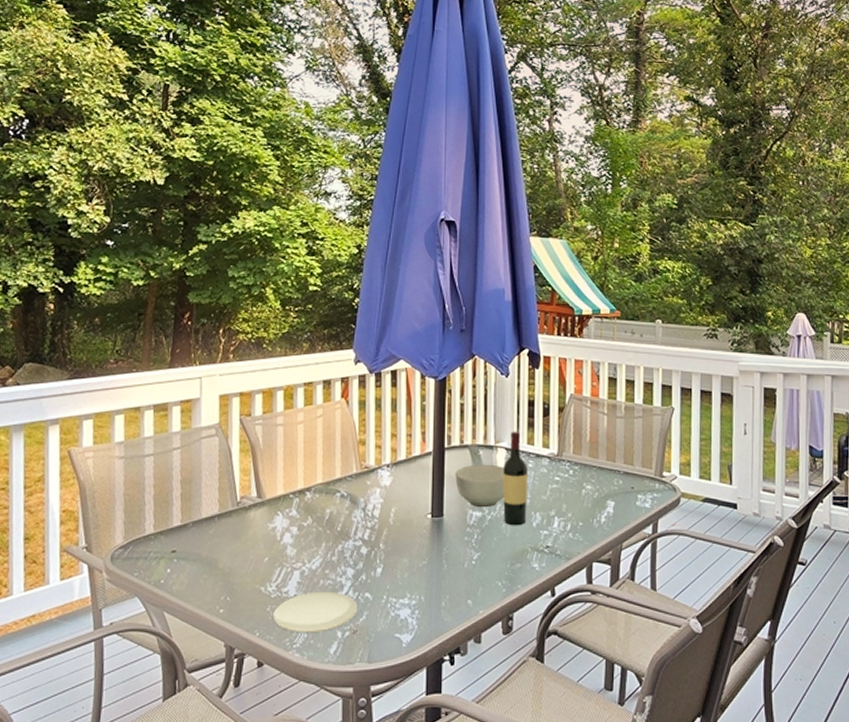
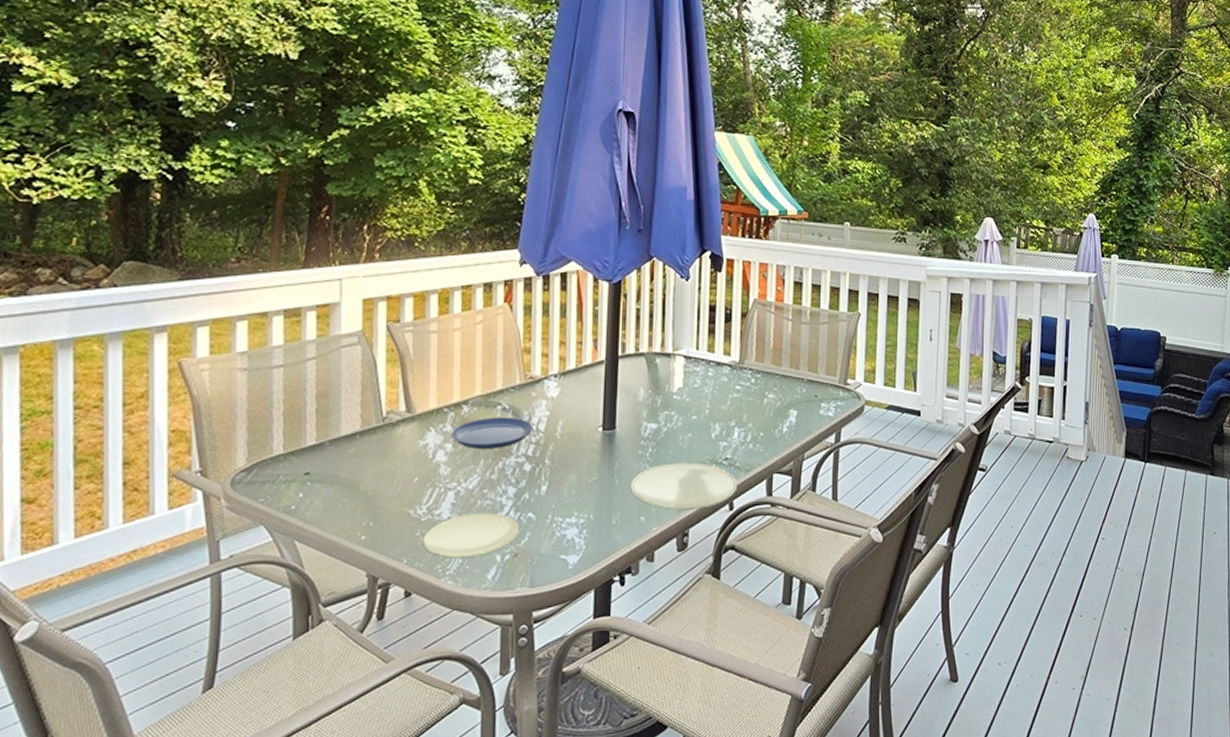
plate: none [297,503,368,532] -> present [451,417,532,449]
bowl: present [455,464,505,507] -> none [629,373,683,418]
plate: none [457,550,559,594] -> present [630,462,738,510]
wine bottle: present [502,431,528,526] -> none [680,337,707,438]

